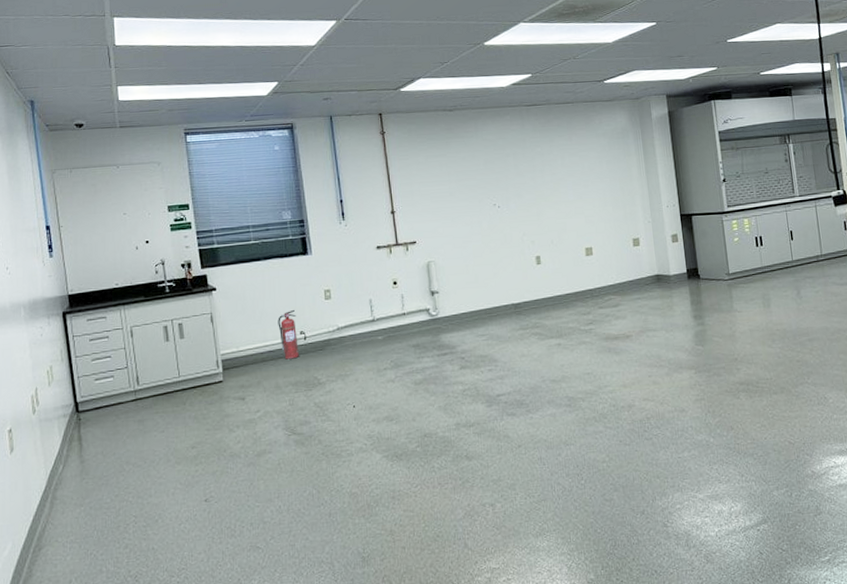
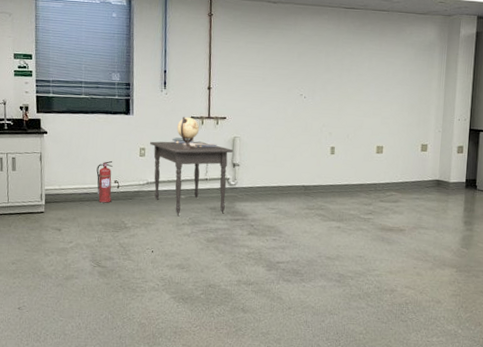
desk: none [334,247,430,360] -> present [149,116,234,216]

